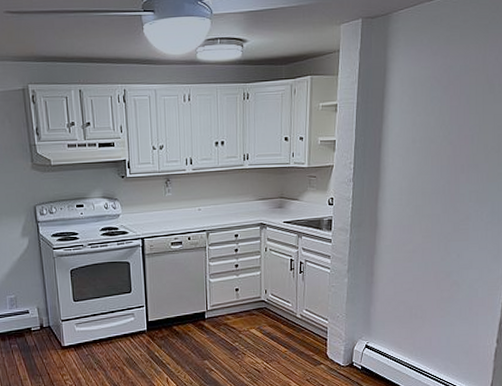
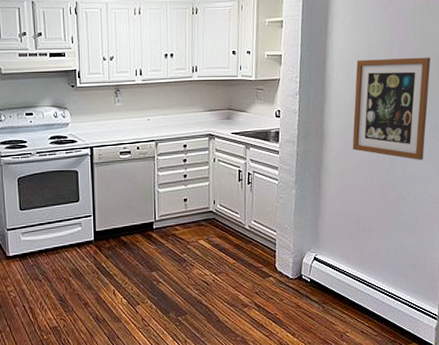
wall art: none [406,140,491,247] -> present [352,57,431,160]

